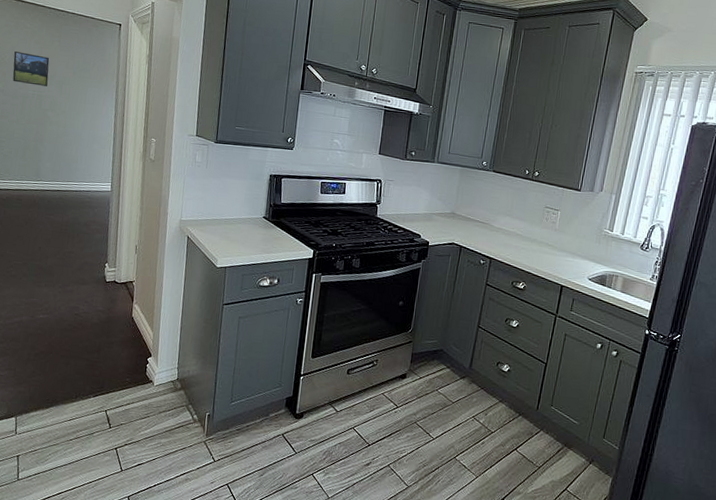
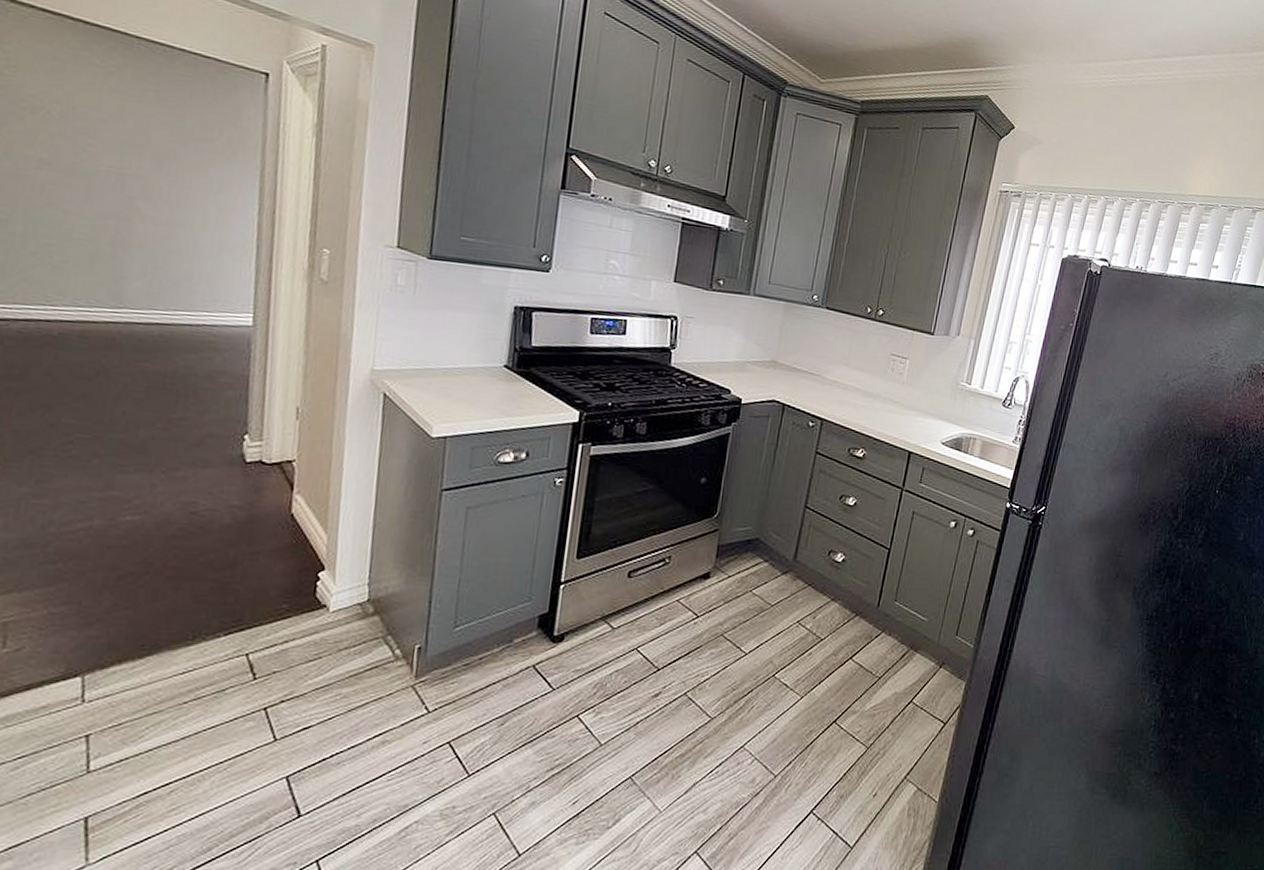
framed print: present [12,51,50,86] -> none [68,101,139,161]

